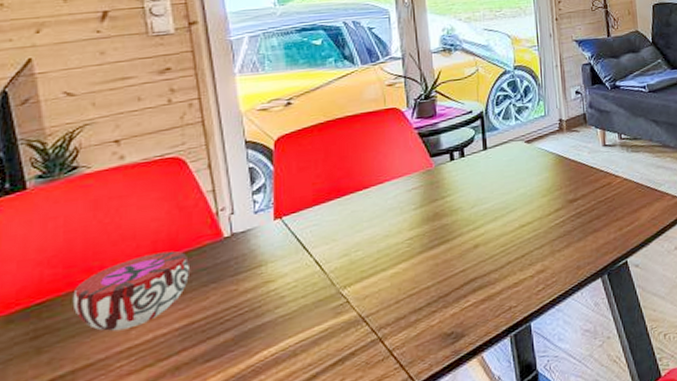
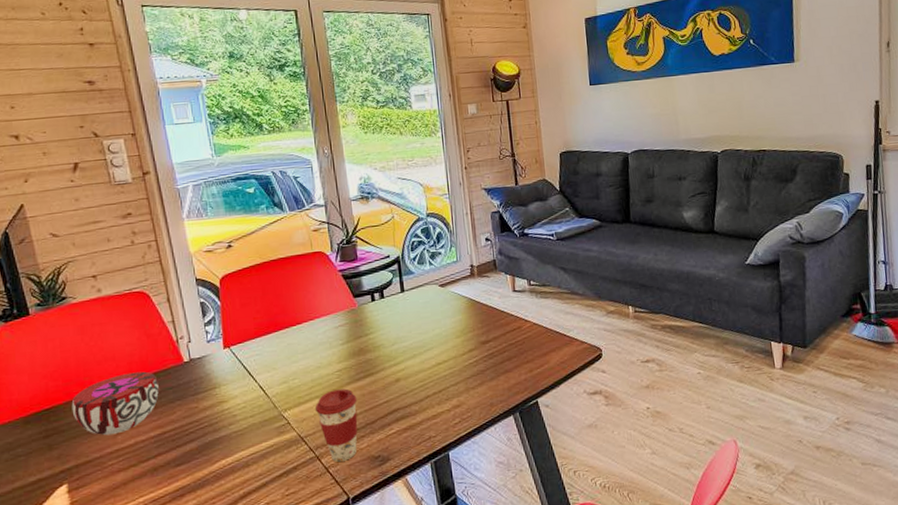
coffee cup: none [379,258,430,343] -> present [314,388,358,462]

